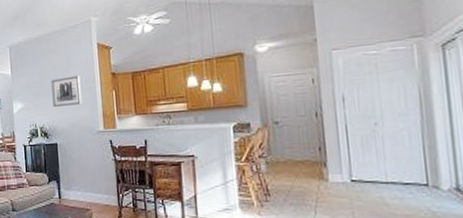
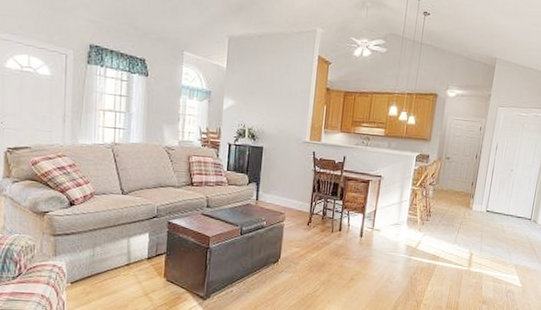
wall art: present [51,75,82,108] -> none [265,82,297,113]

